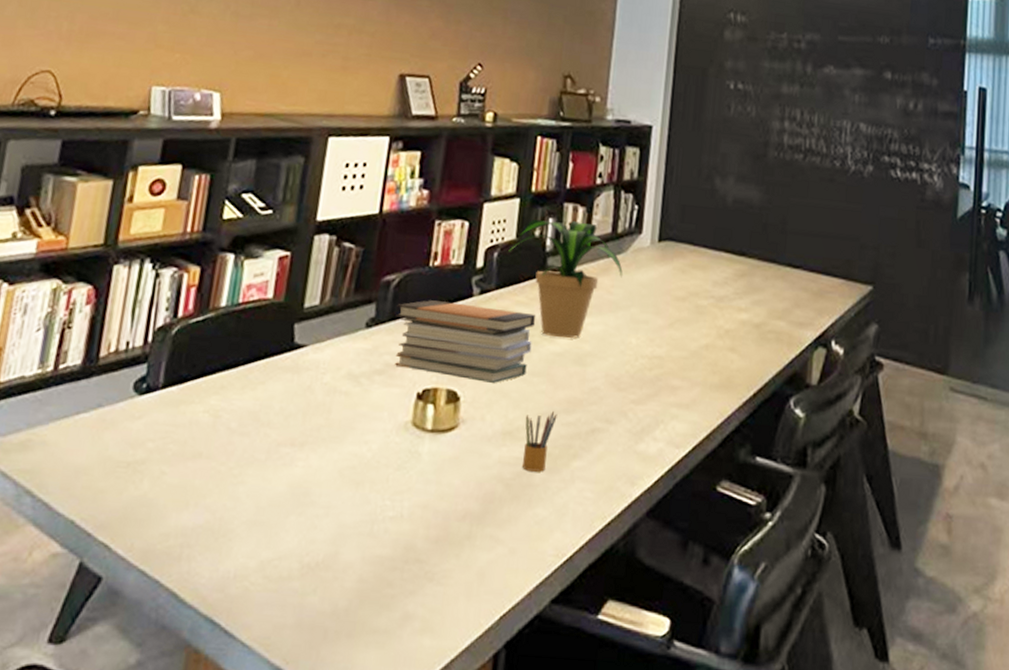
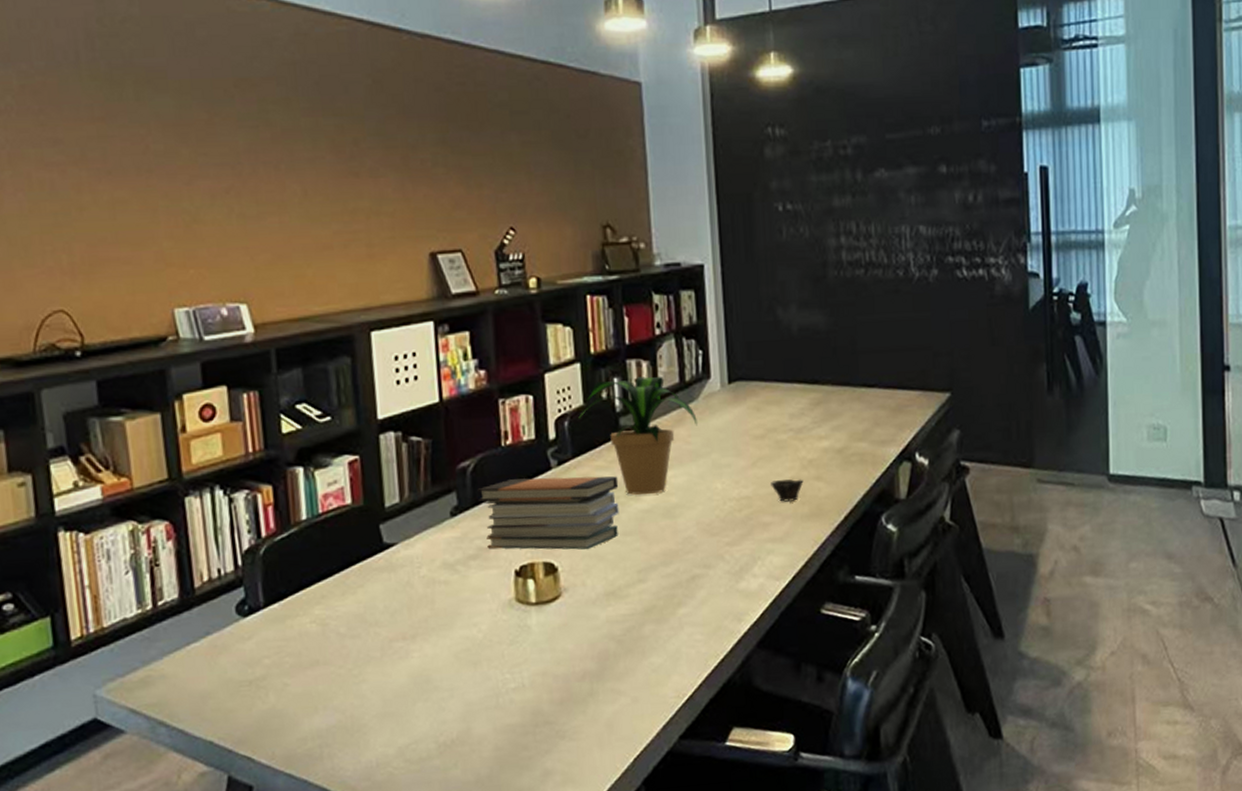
pencil box: present [522,411,558,472] -> none [625,566,656,625]
cup: none [685,345,718,369] -> present [771,479,804,502]

